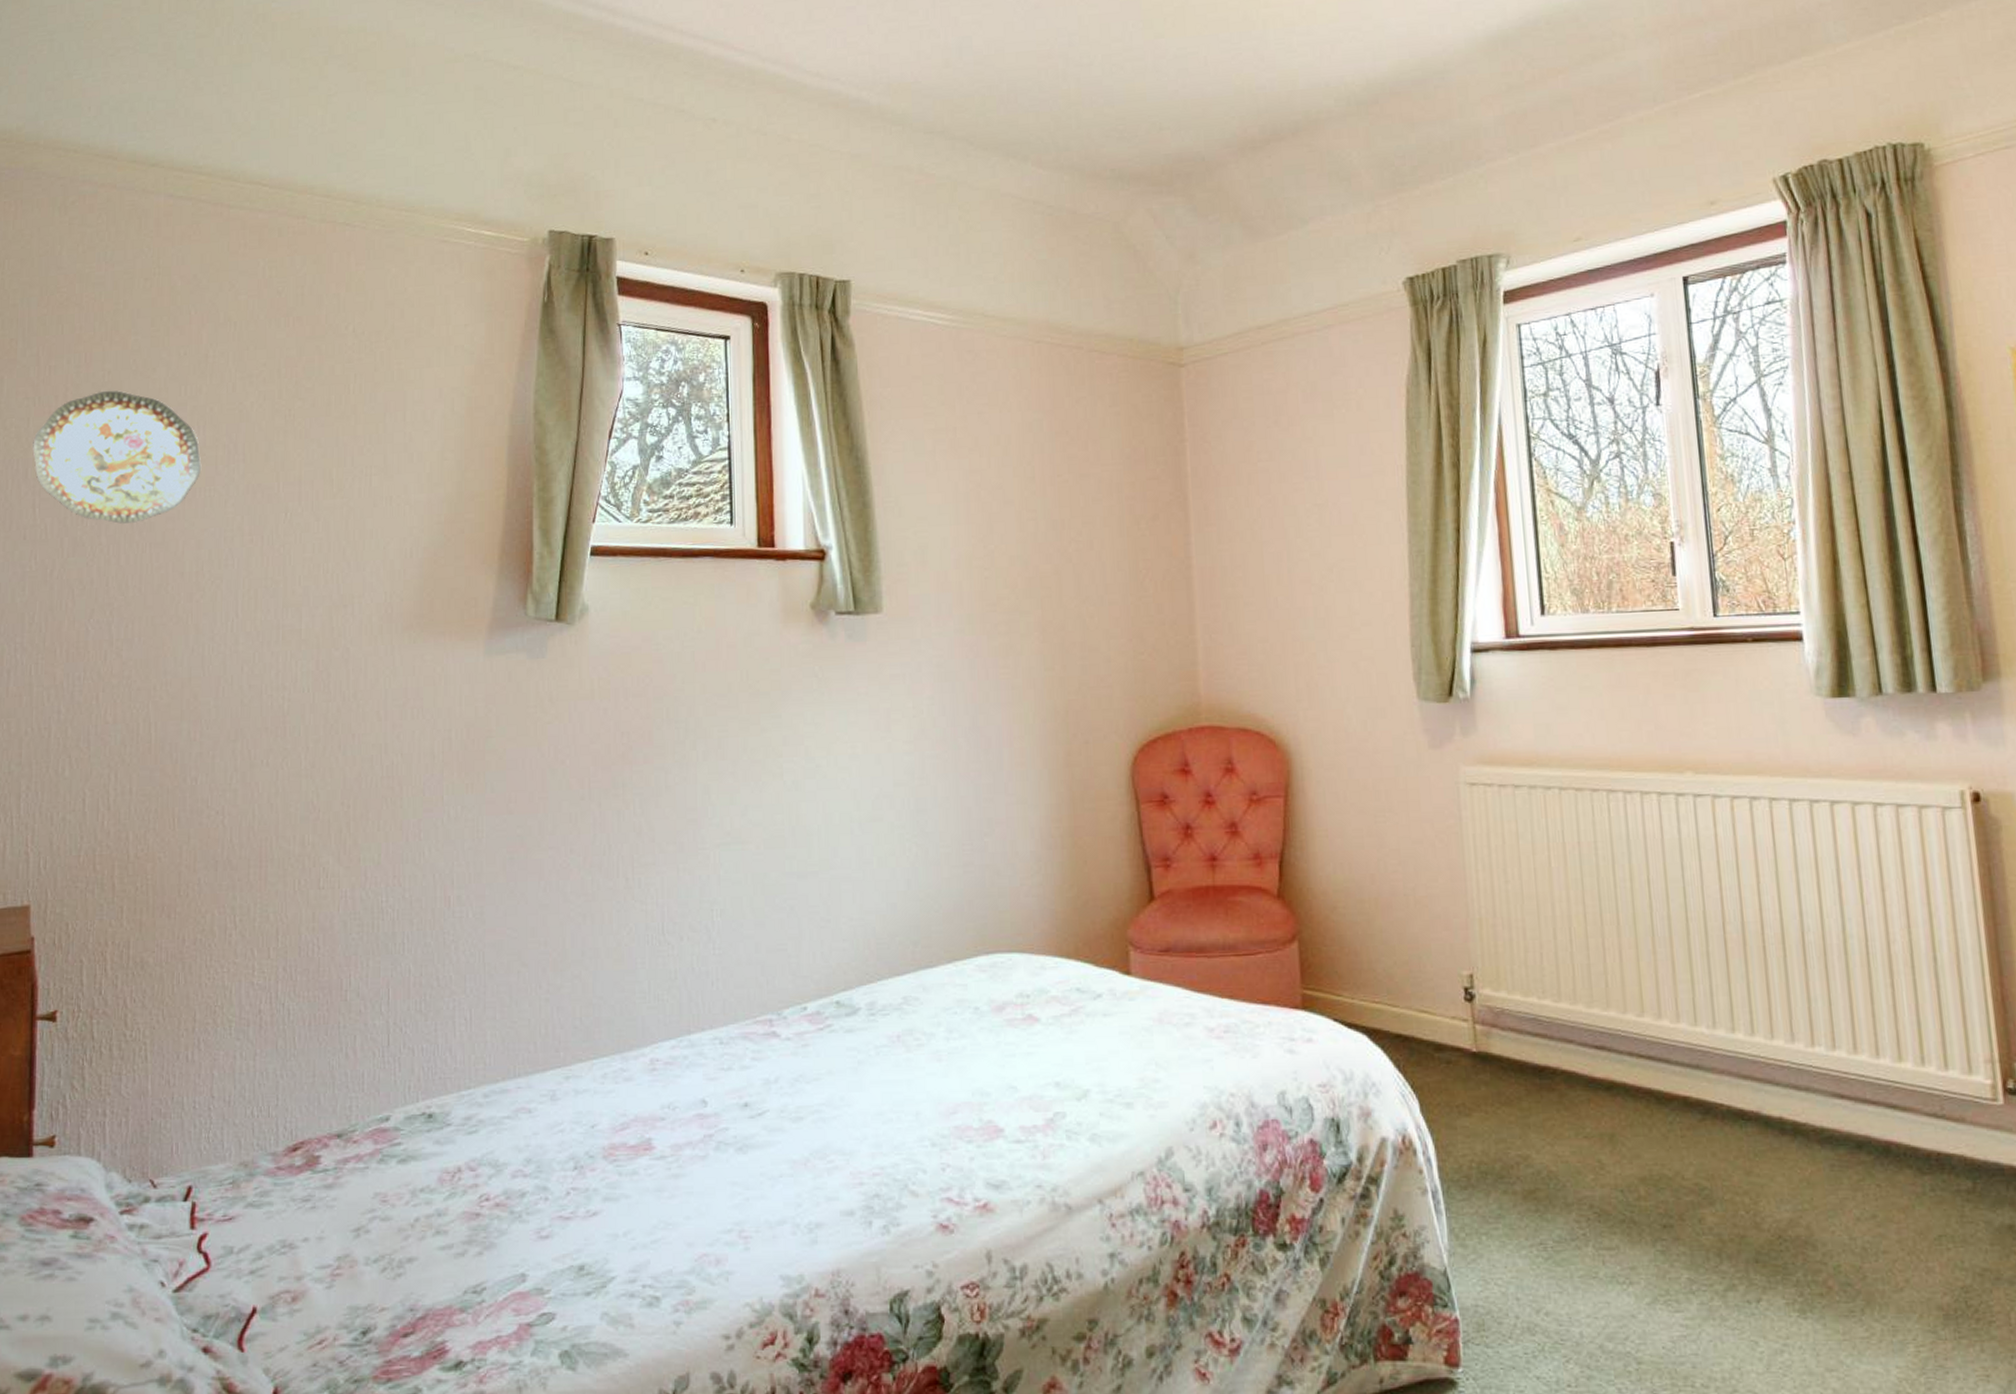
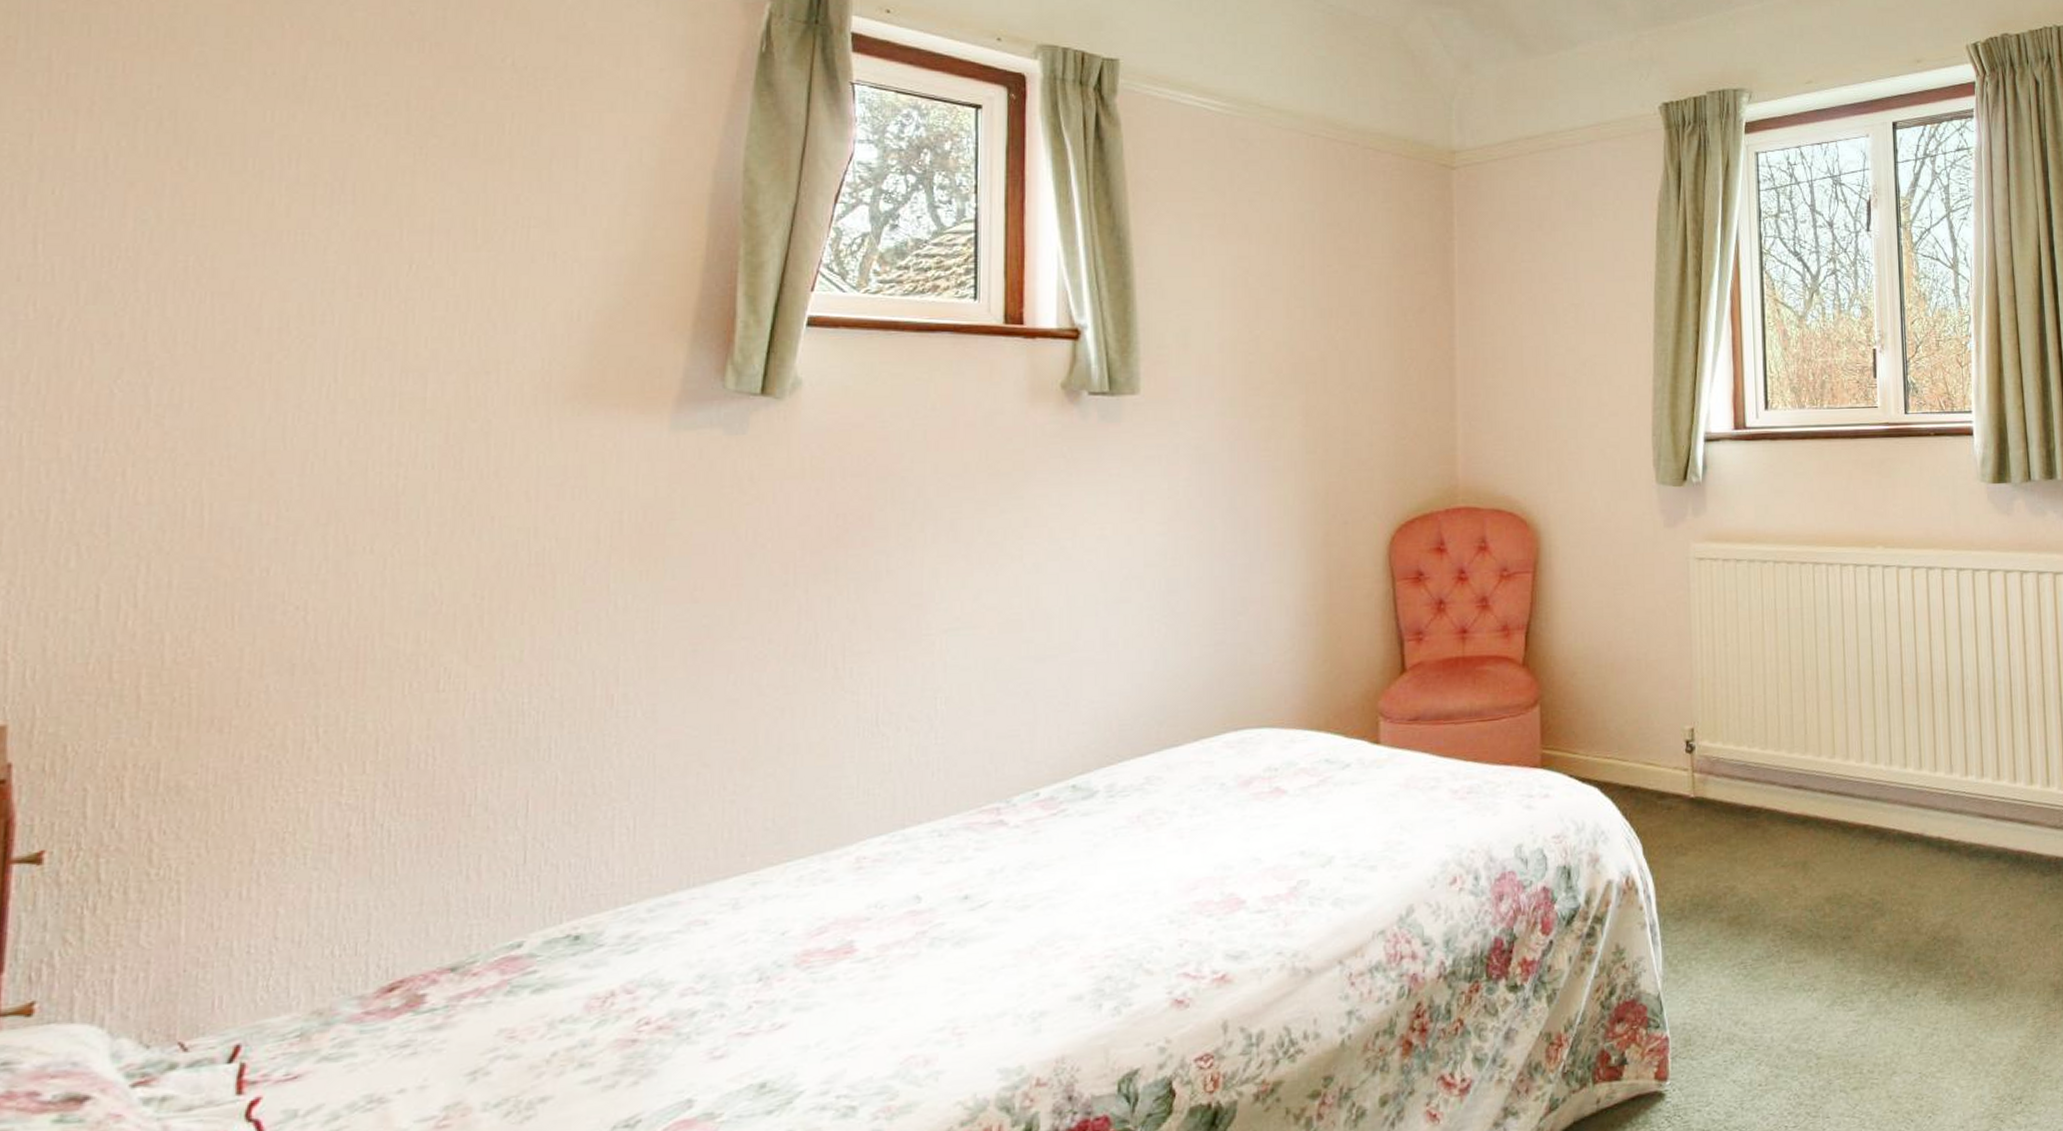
decorative plate: present [33,390,202,525] -> none [36,108,293,269]

